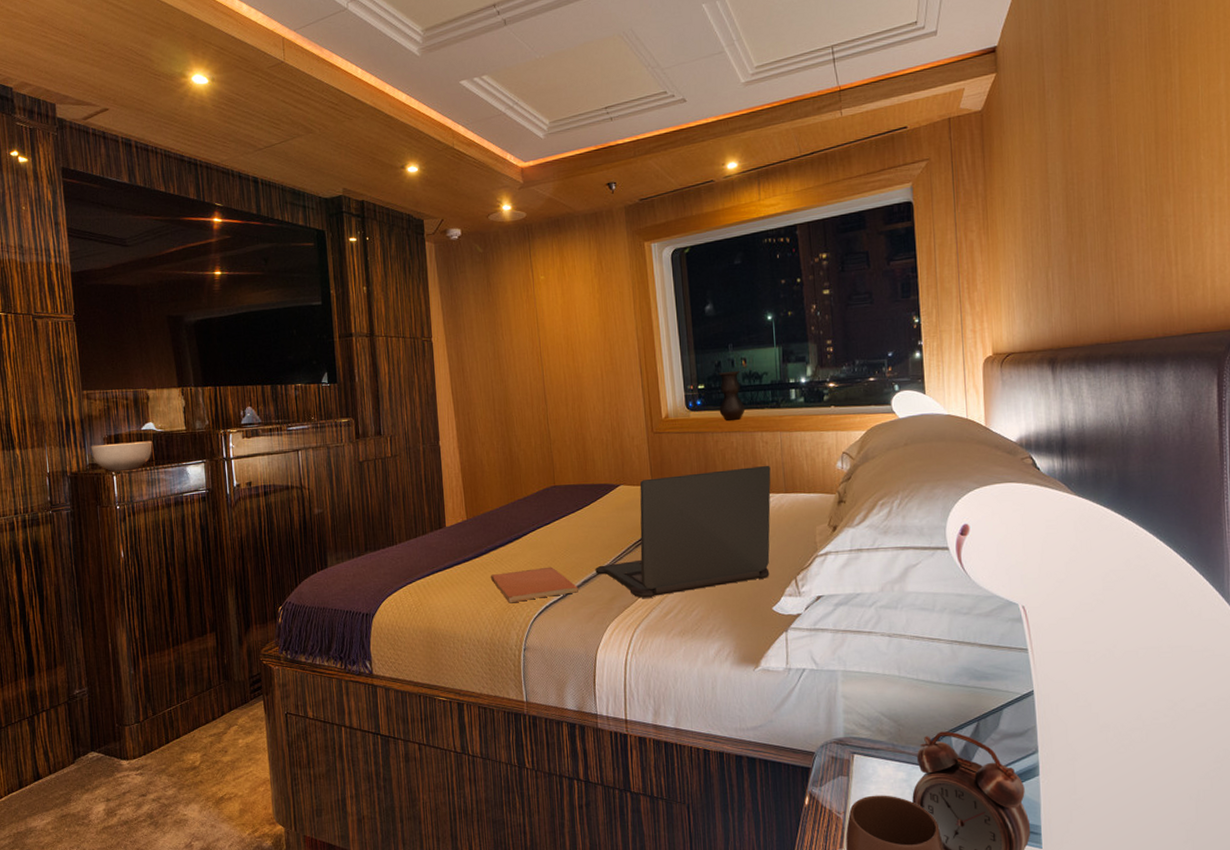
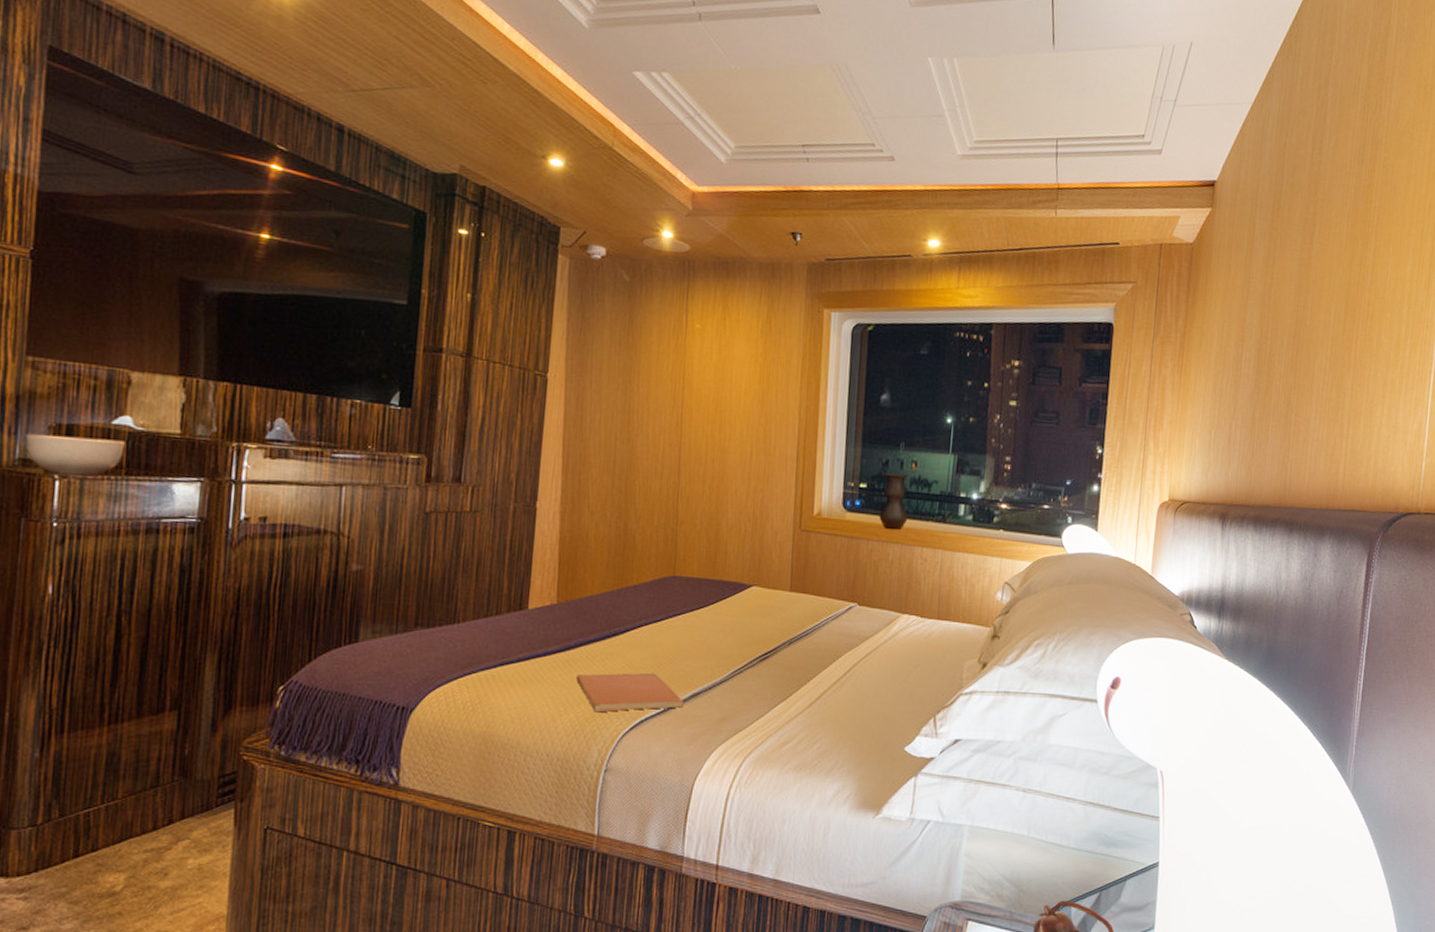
laptop: present [595,465,771,598] -> none [707,582,926,723]

